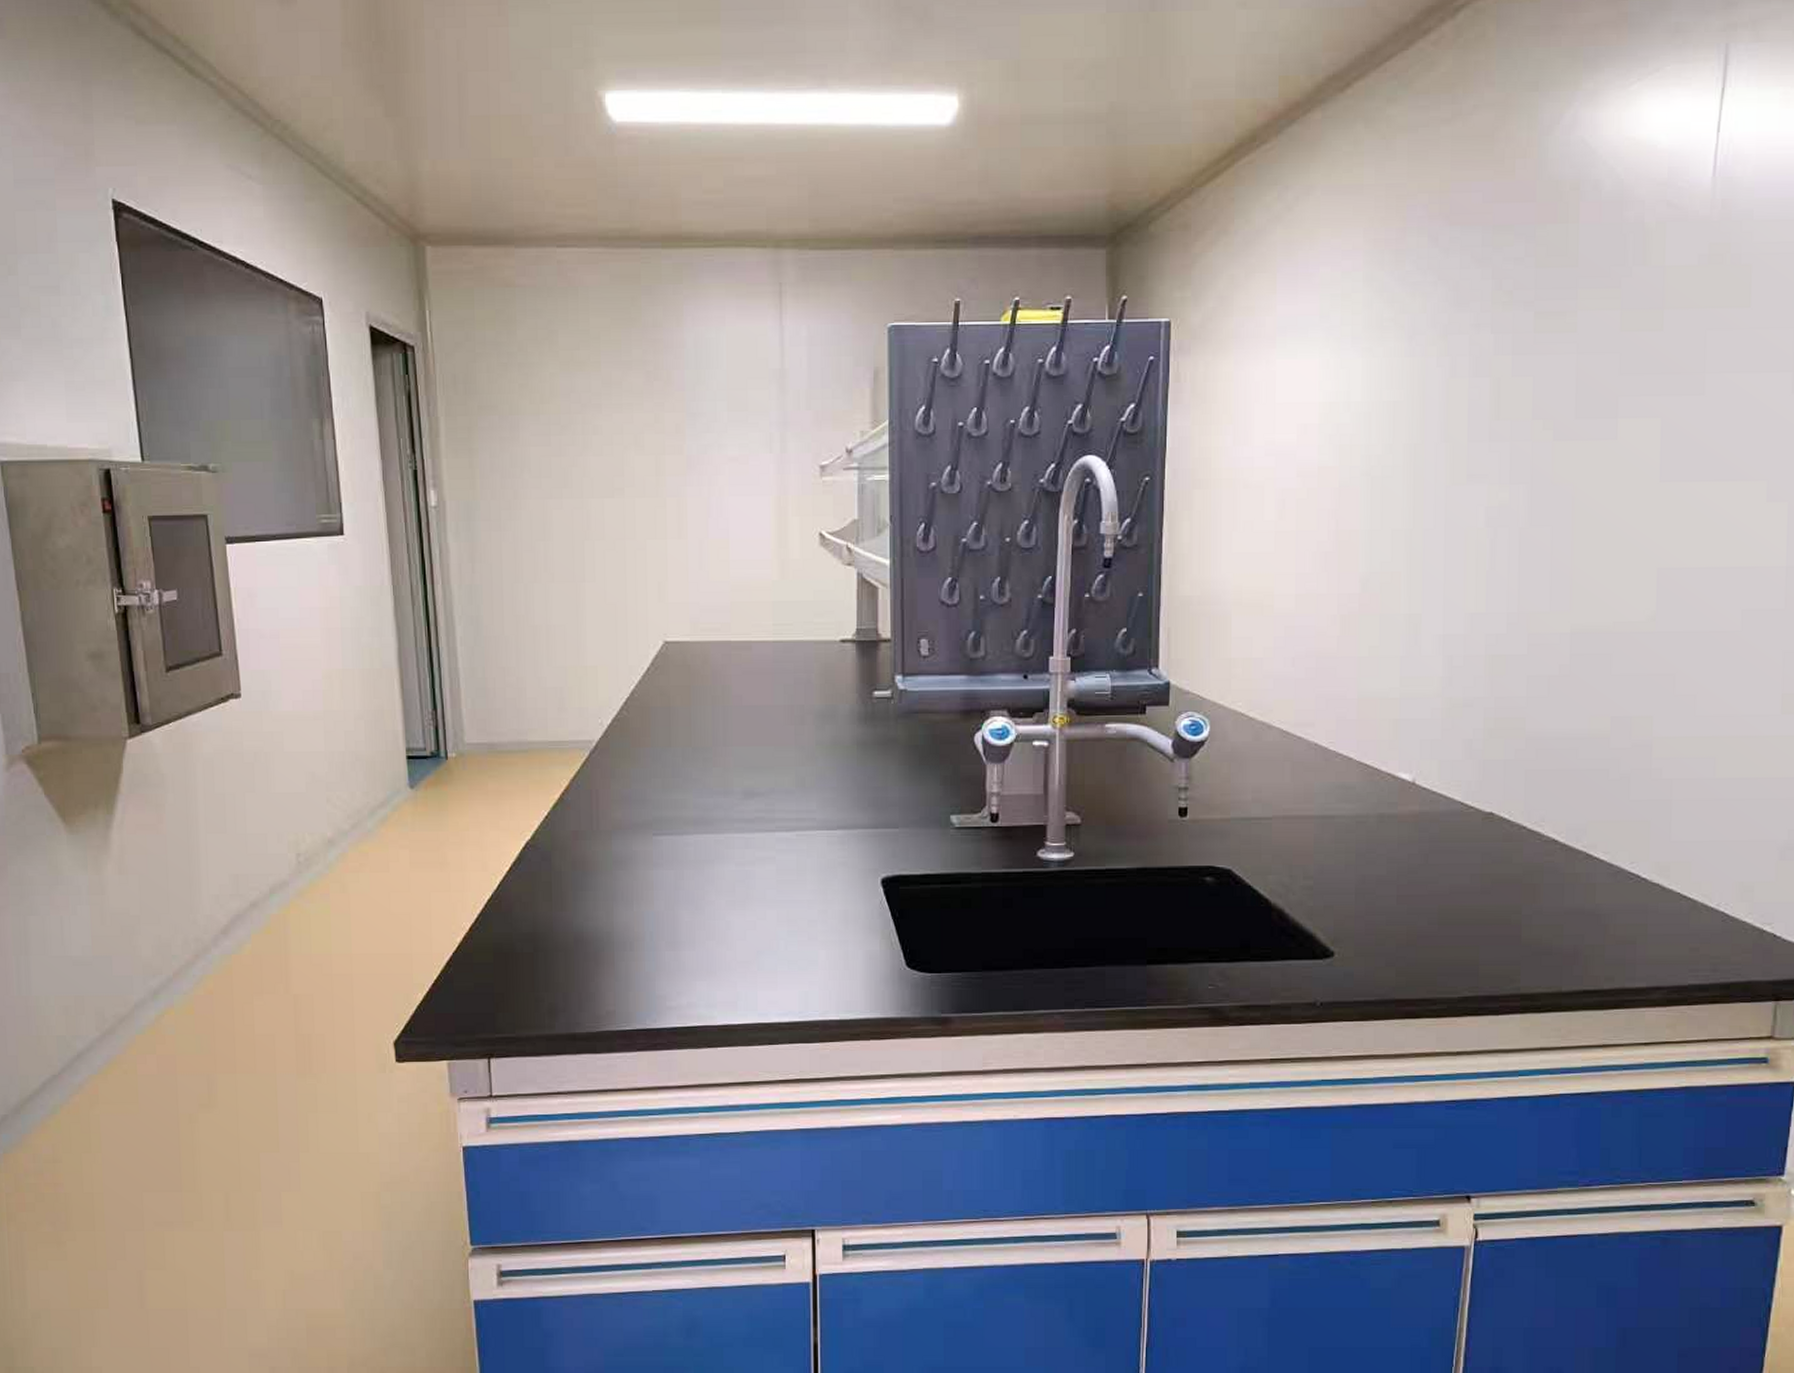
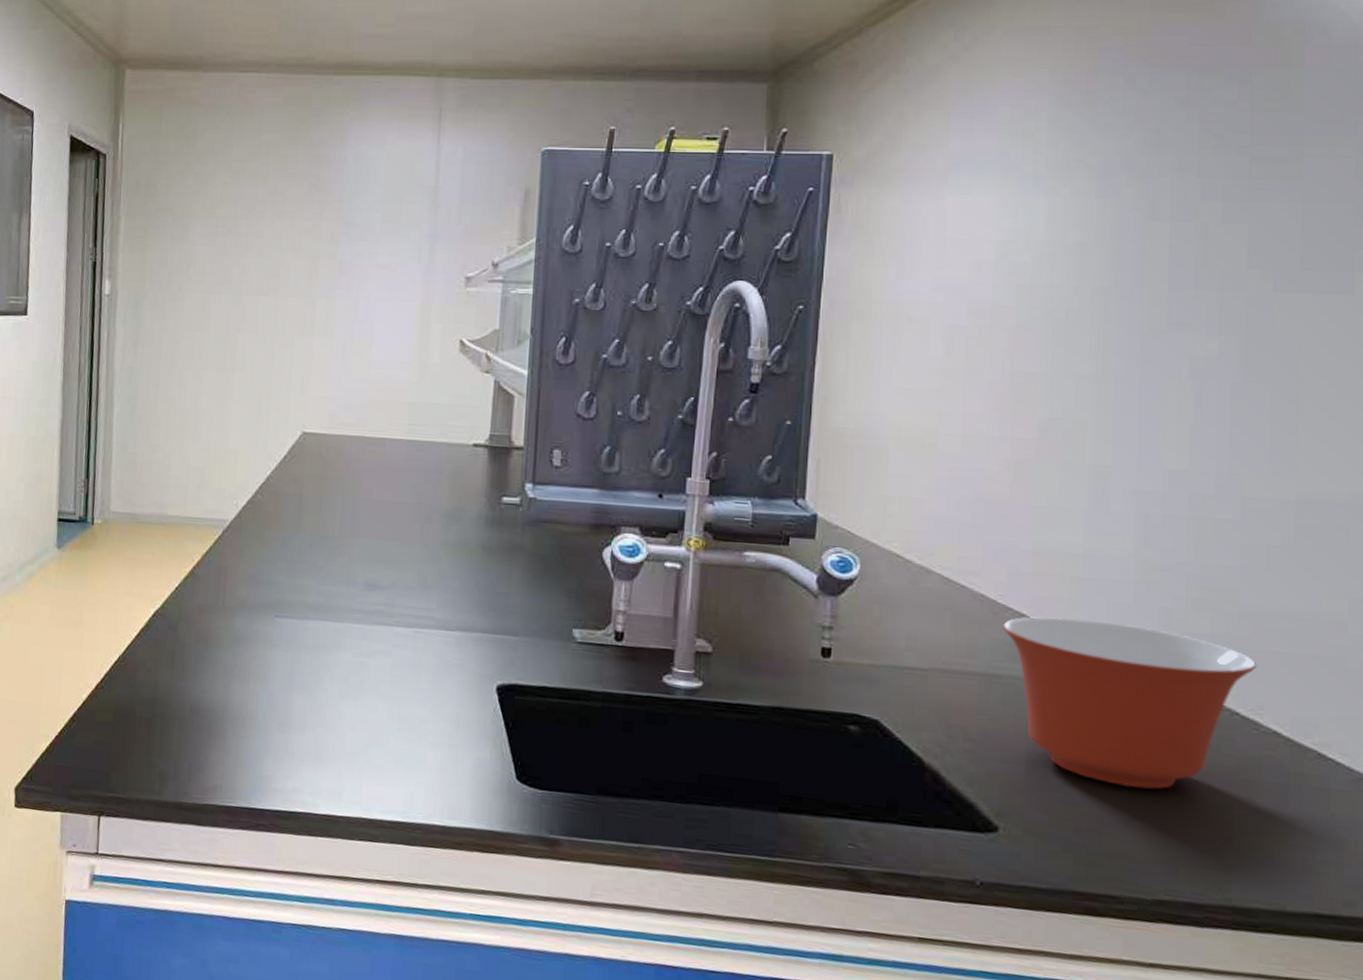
mixing bowl: none [1334,756,1540,903] -> present [1003,616,1258,790]

